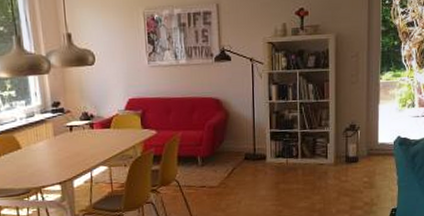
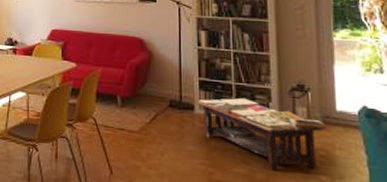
coffee table: none [268,142,370,199] -> present [196,97,327,170]

